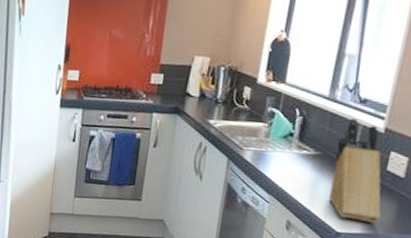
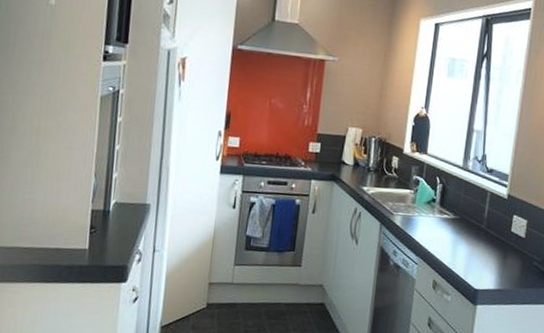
knife block: present [329,118,381,223] -> none [467,186,509,280]

